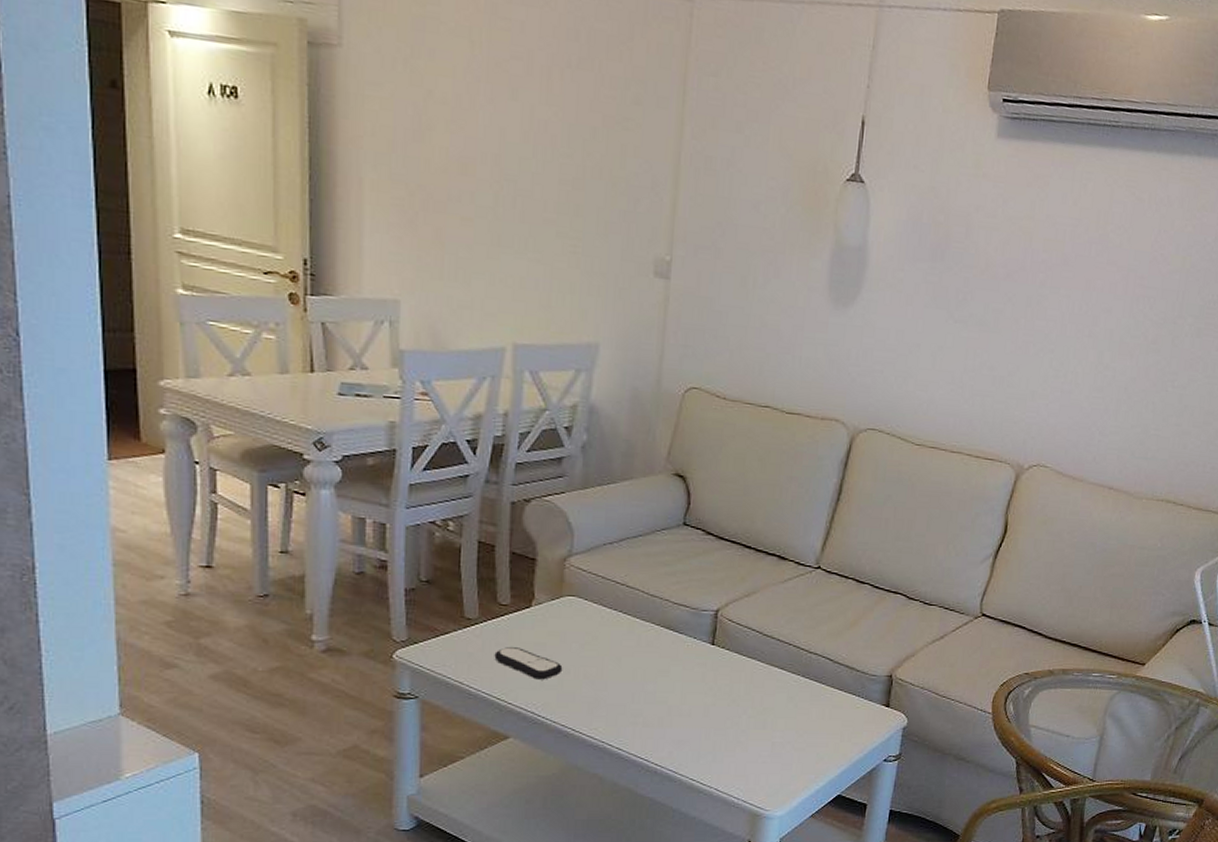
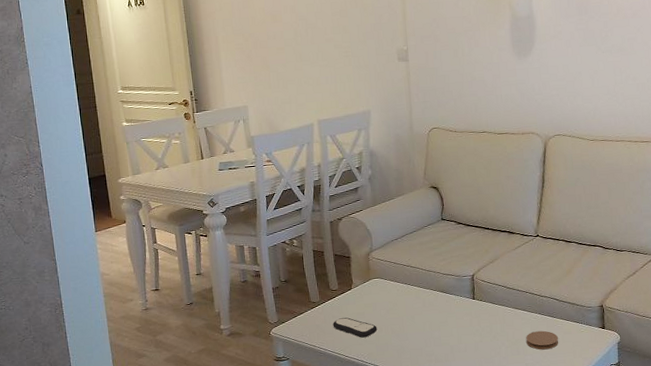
coaster: none [778,699,824,727] -> present [526,330,559,350]

